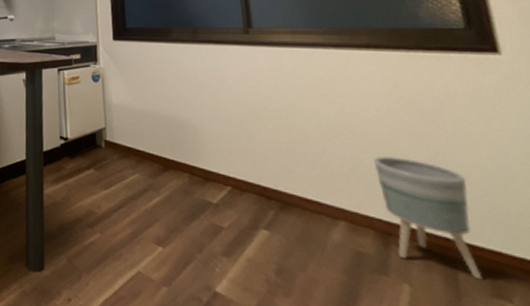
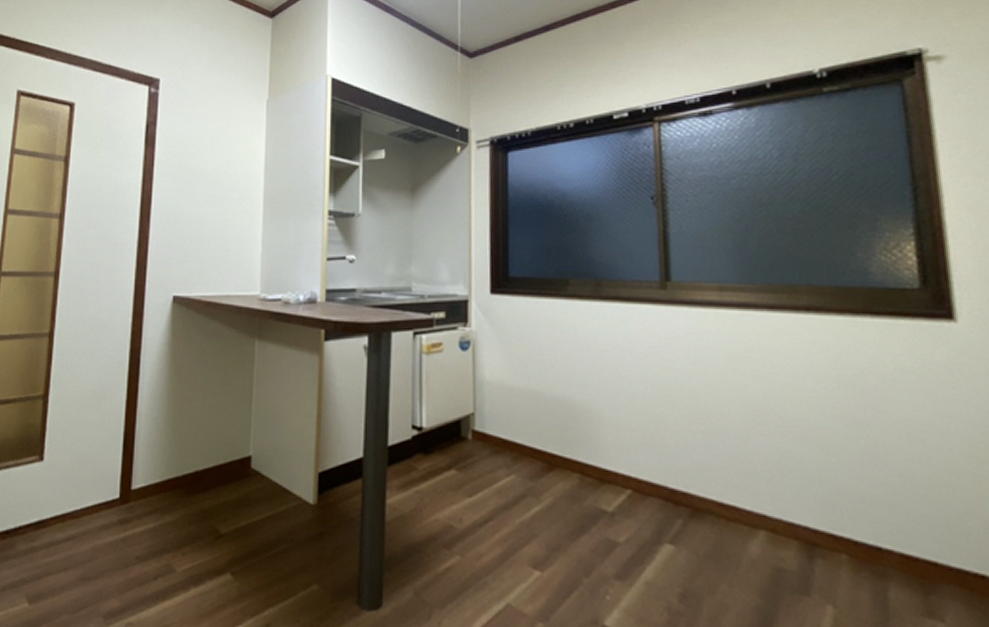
planter: present [374,155,483,280] -> none [803,447,915,597]

